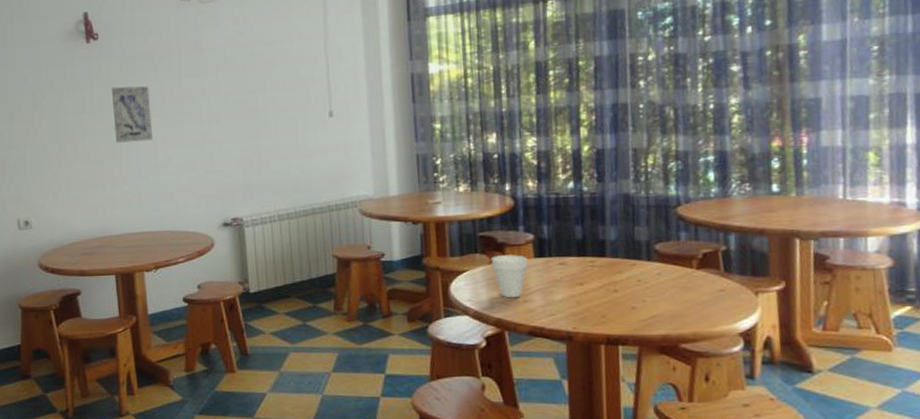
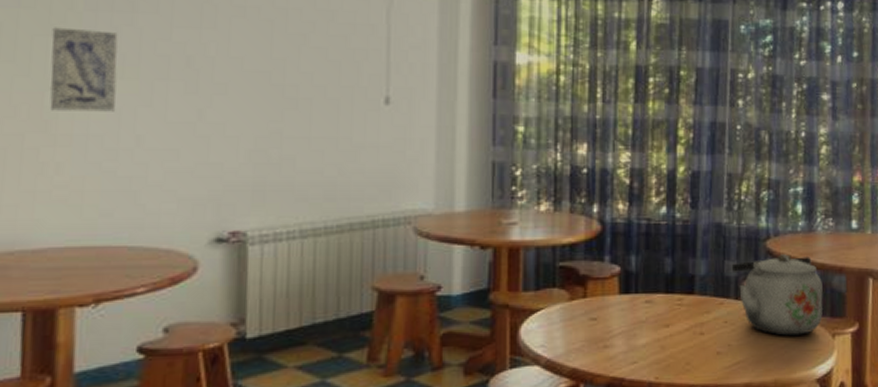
cup: present [491,254,529,298] -> none [570,289,612,343]
kettle: none [641,219,744,293] -> present [731,254,824,336]

